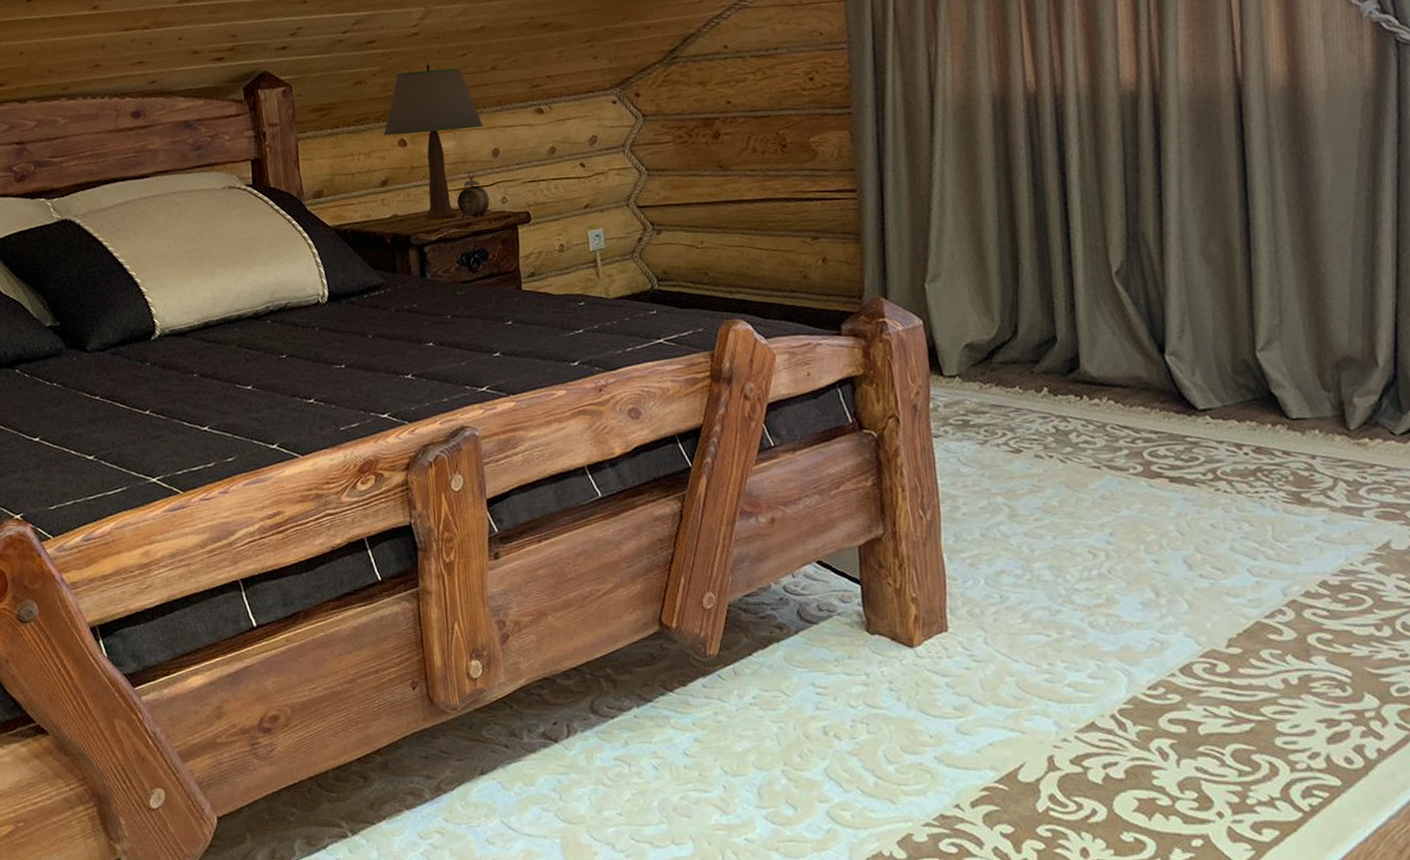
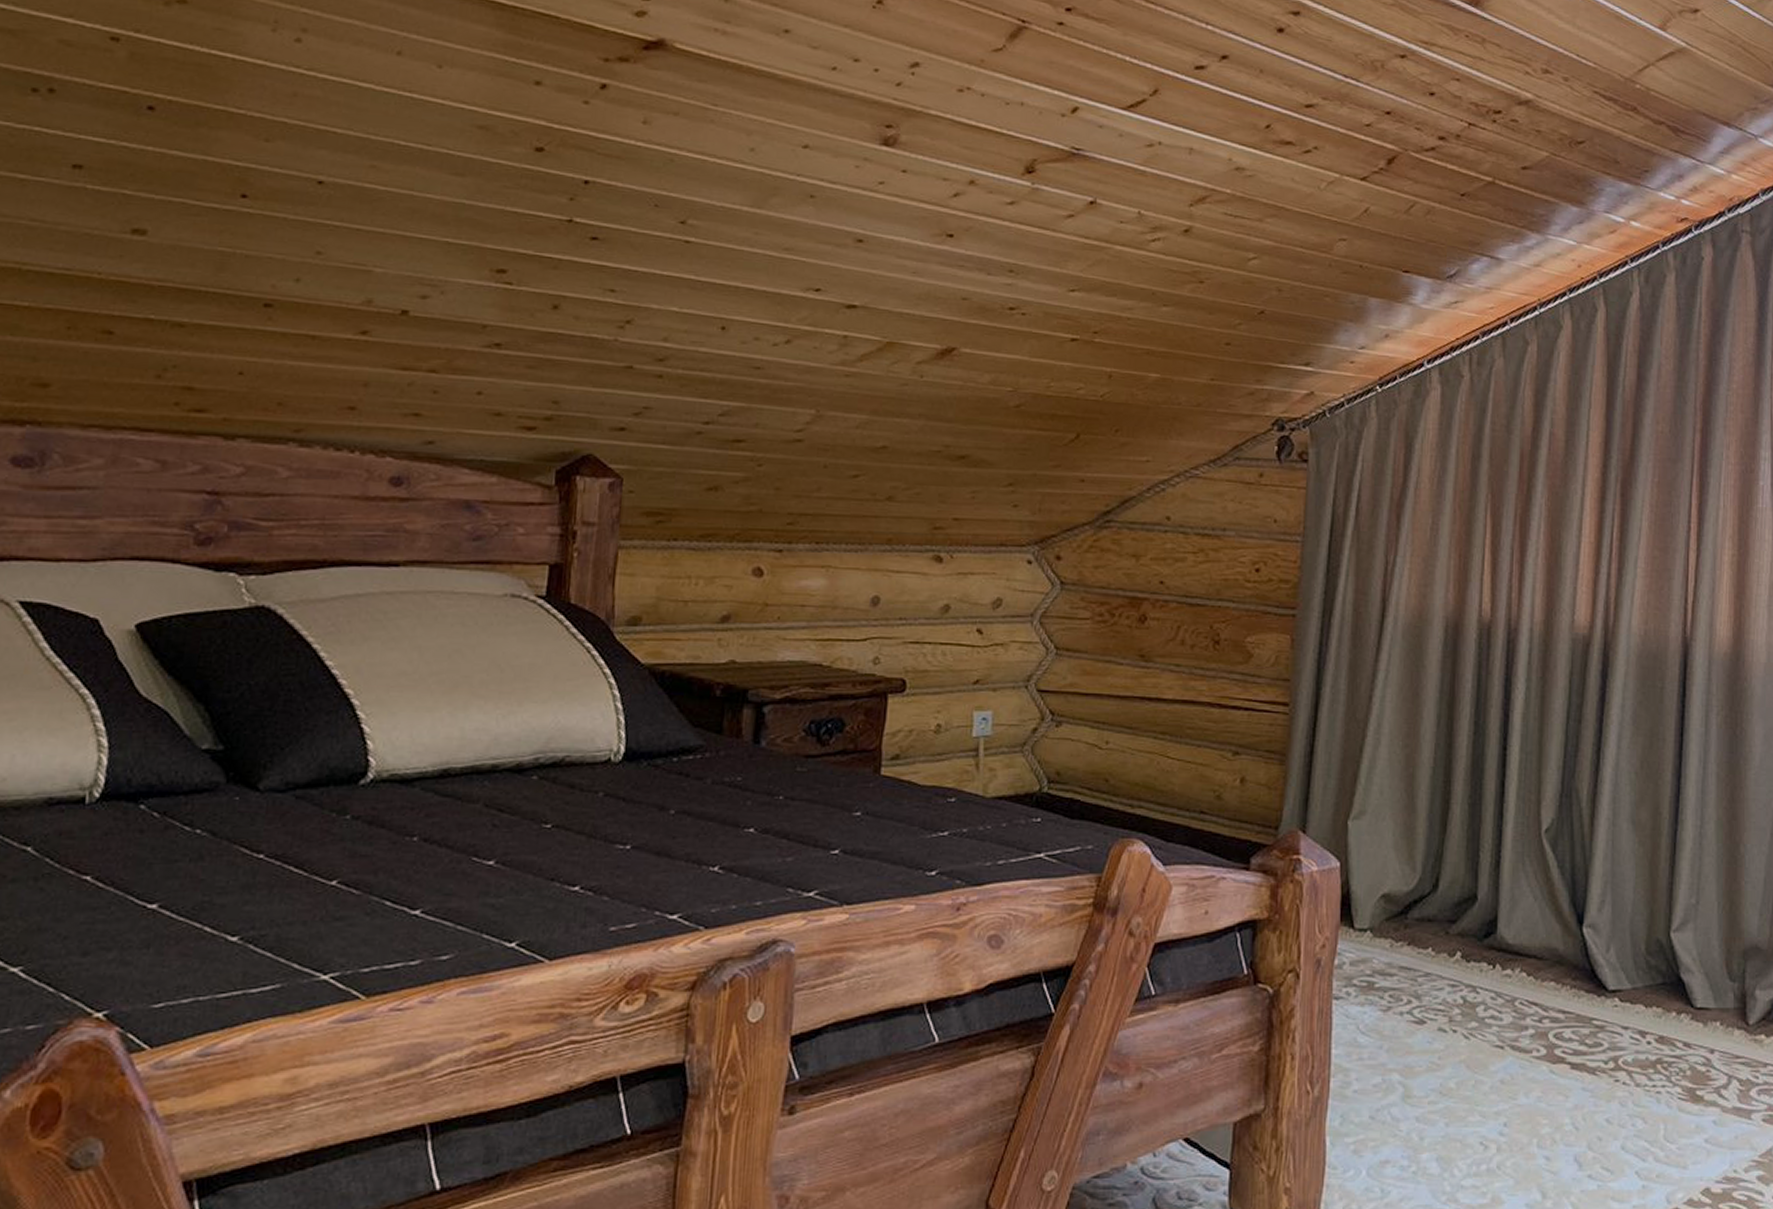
table lamp: present [383,64,484,220] -> none [735,479,866,675]
alarm clock: present [456,172,490,220] -> none [815,620,858,680]

